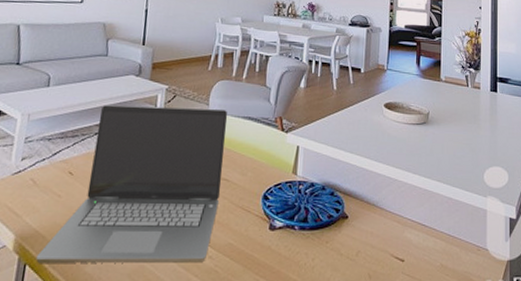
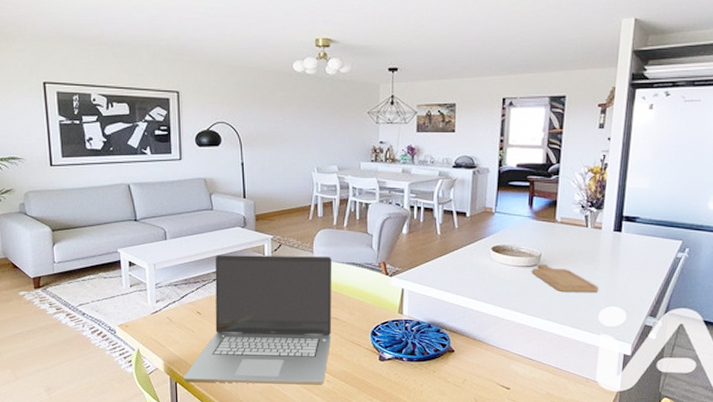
chopping board: none [421,121,482,152] -> present [531,263,599,292]

